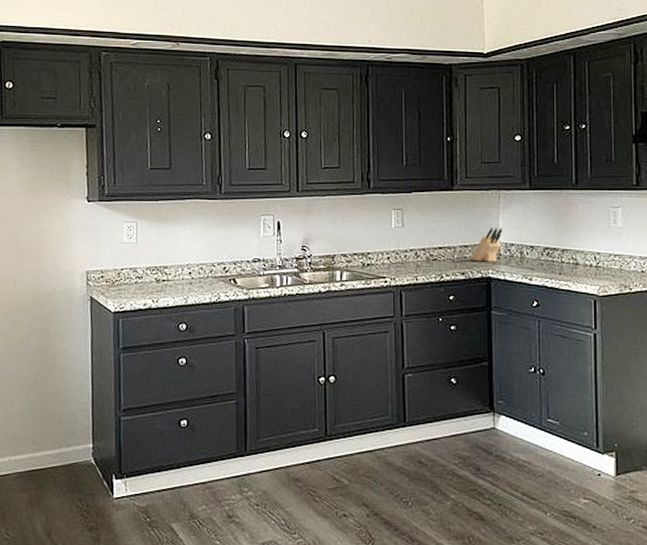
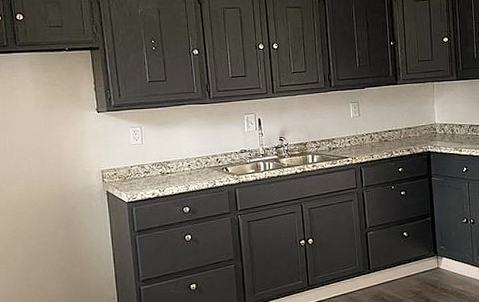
knife block: present [469,228,503,262] -> none [413,112,437,140]

